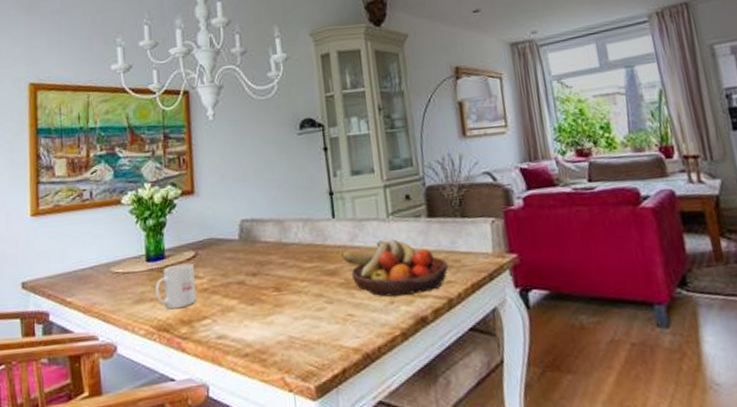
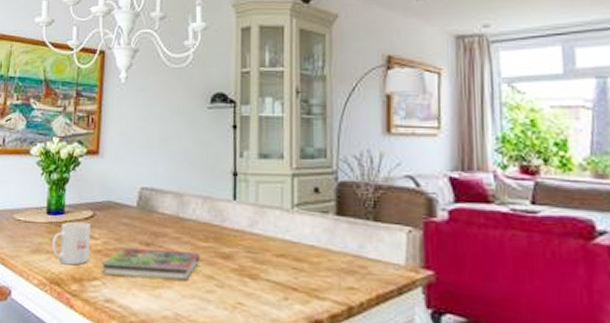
book: none [209,273,308,312] -> present [100,248,201,281]
fruit bowl: present [341,239,449,297] -> none [238,231,353,295]

